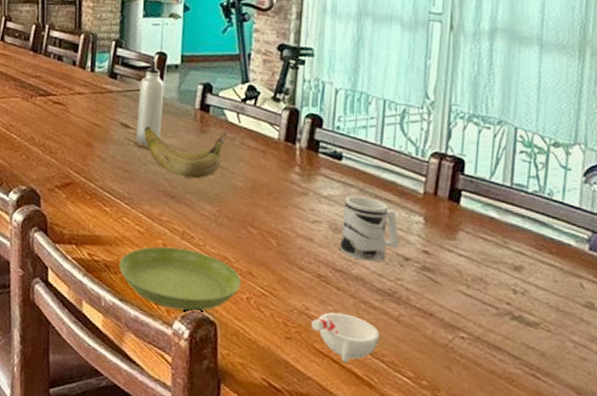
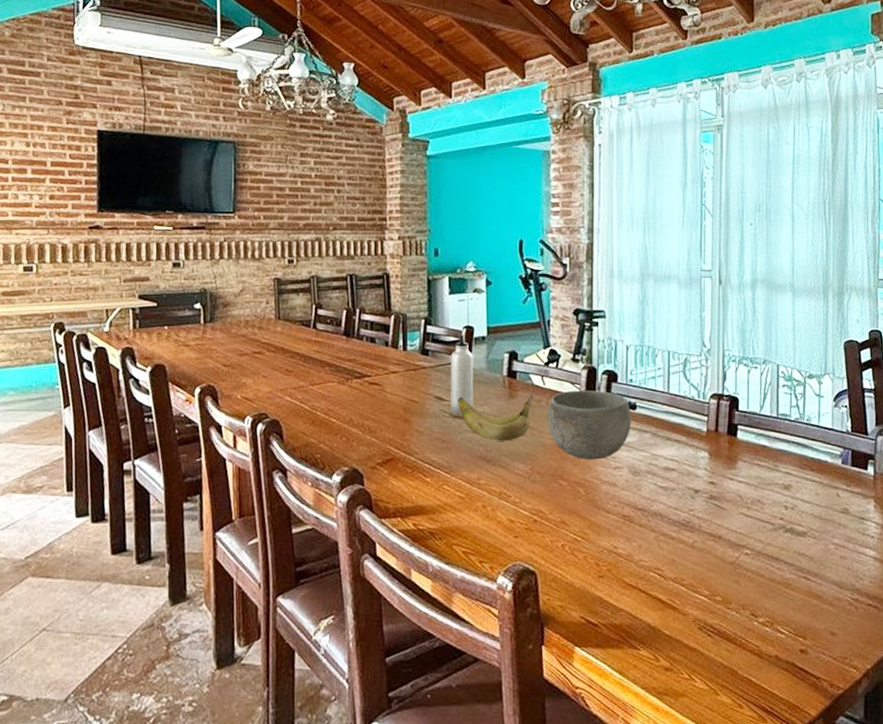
saucer: present [119,246,241,311] -> none [443,507,555,565]
bowl: none [239,131,336,211] -> present [546,390,631,460]
cup: present [310,312,380,363] -> none [619,547,679,591]
mug: present [339,195,400,262] -> none [639,440,690,498]

